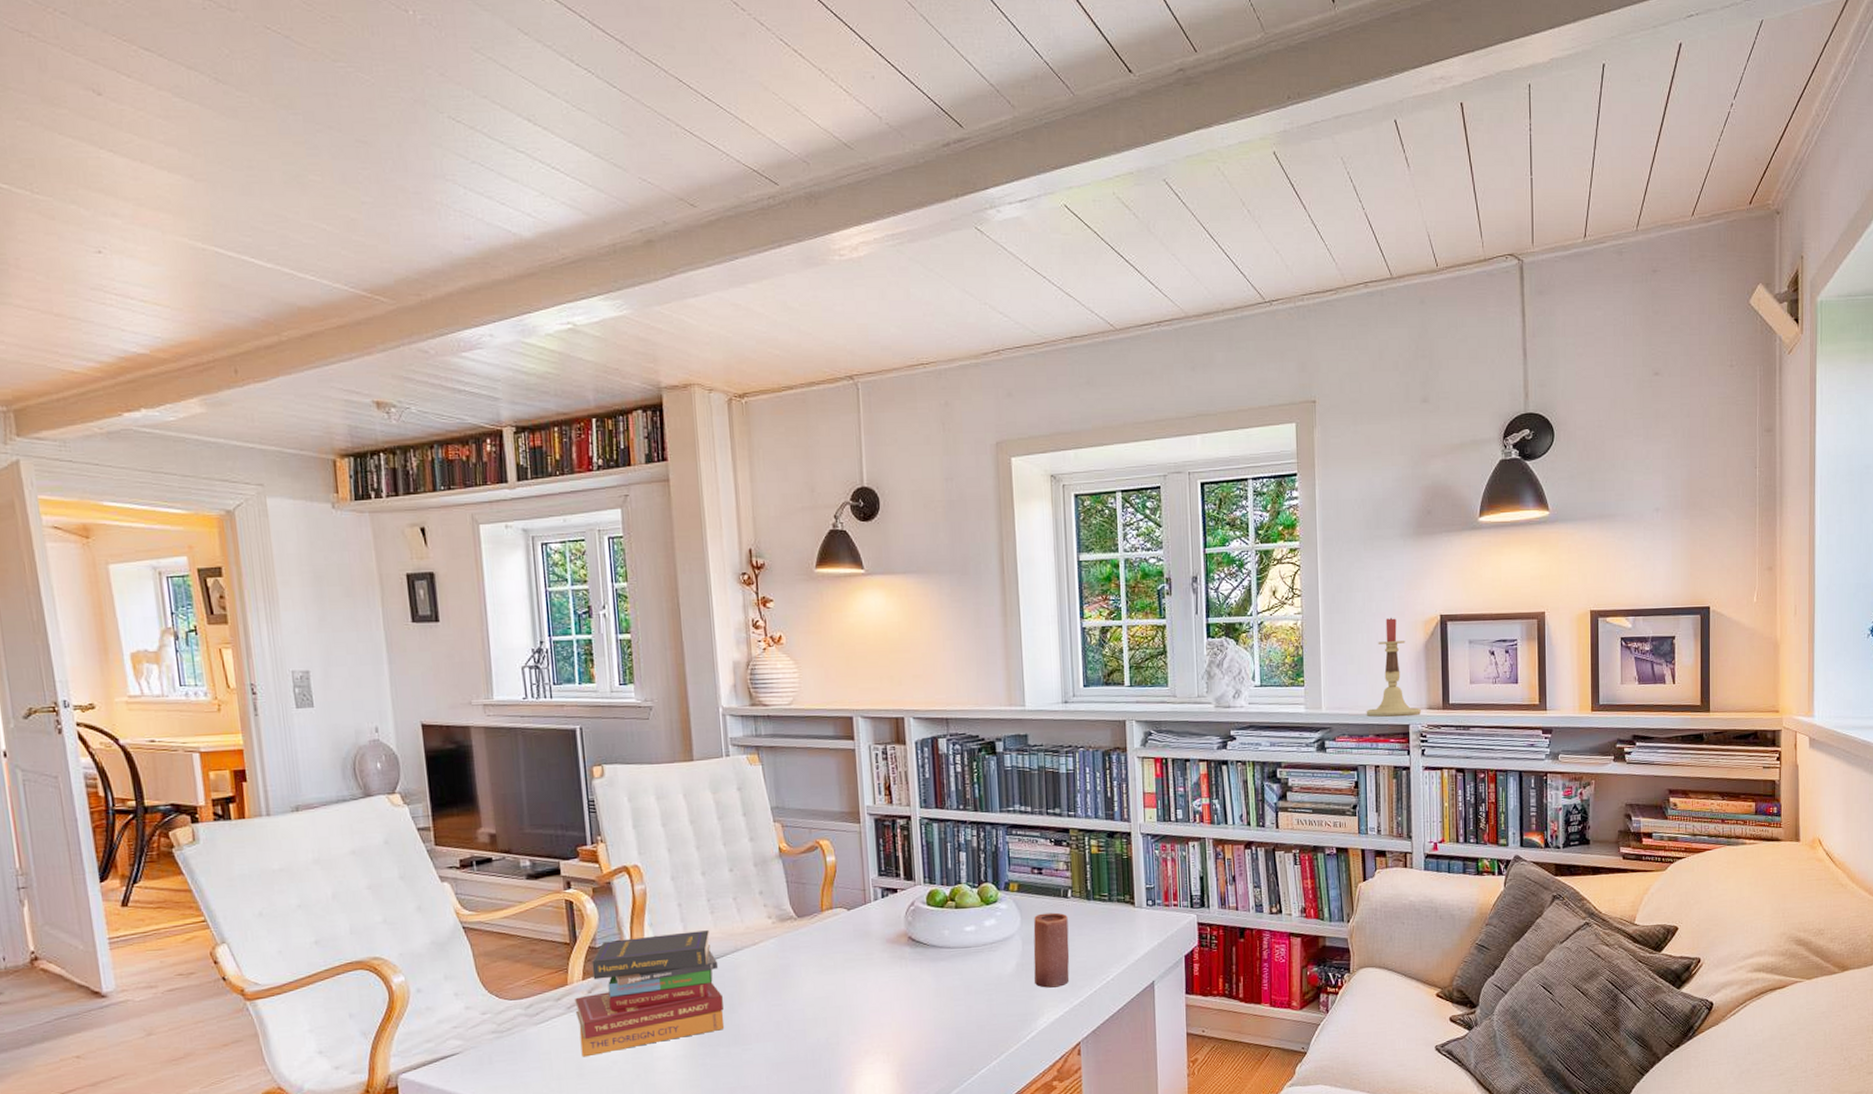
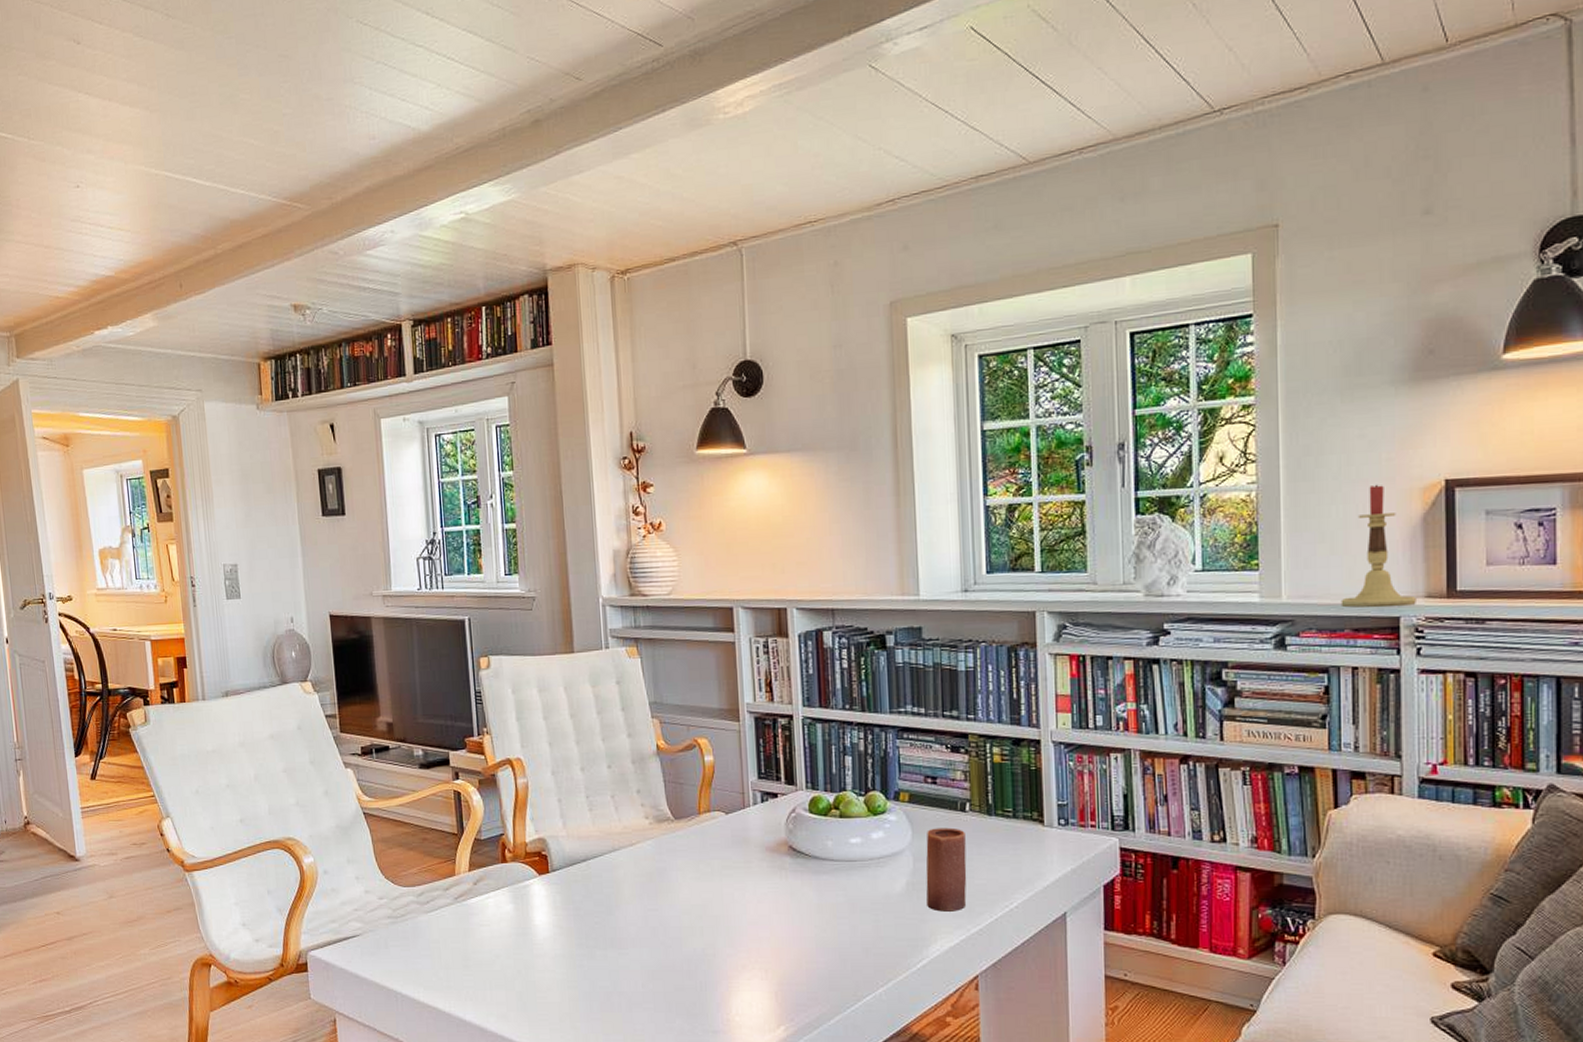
books: present [575,930,724,1057] -> none [461,828,602,949]

